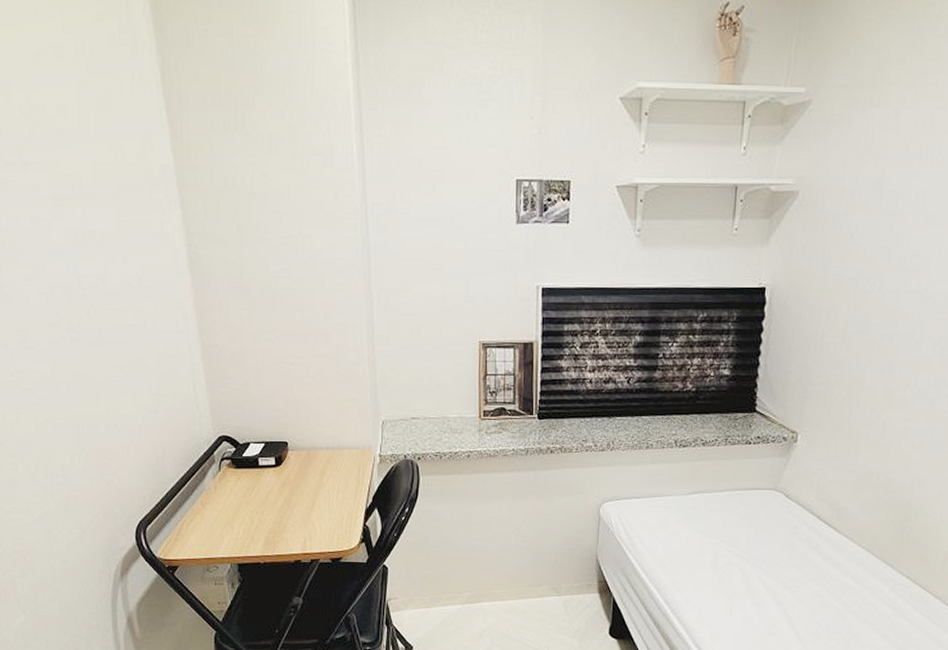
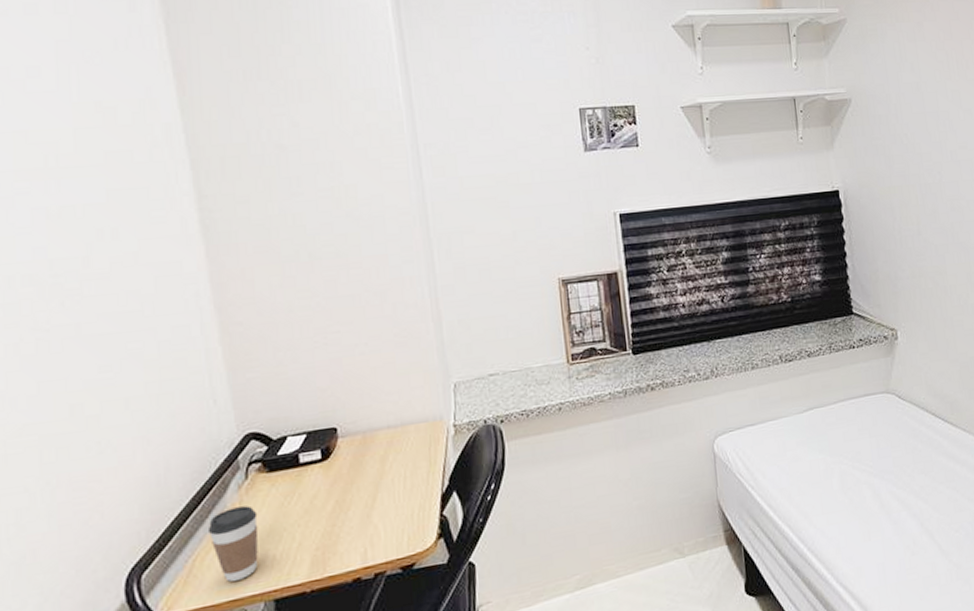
coffee cup: none [191,491,228,544] -> present [207,505,259,582]

